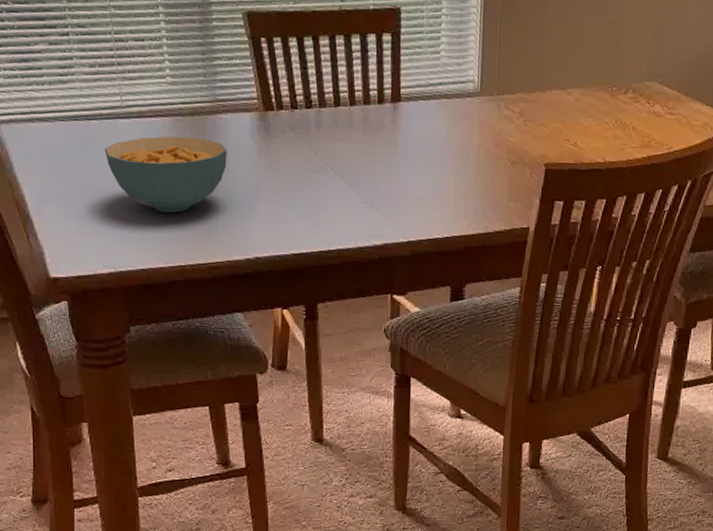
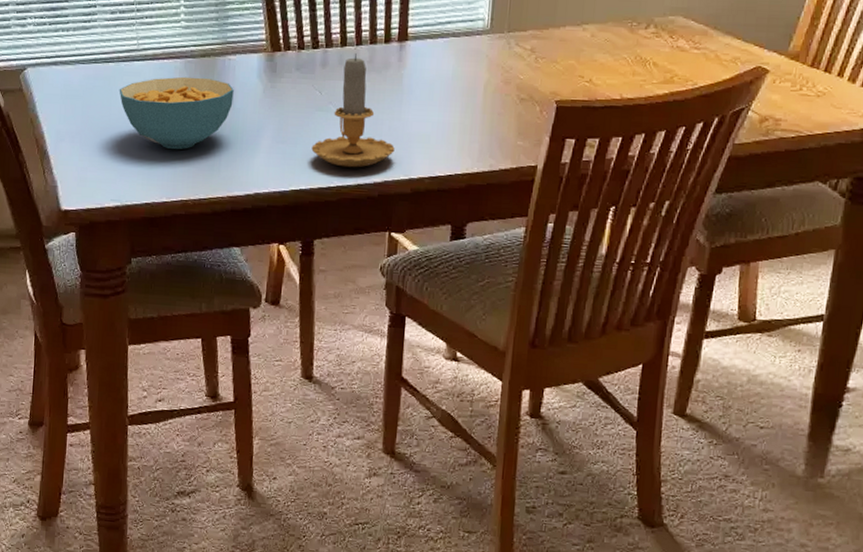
candle: none [310,114,393,231] -> present [311,53,395,168]

